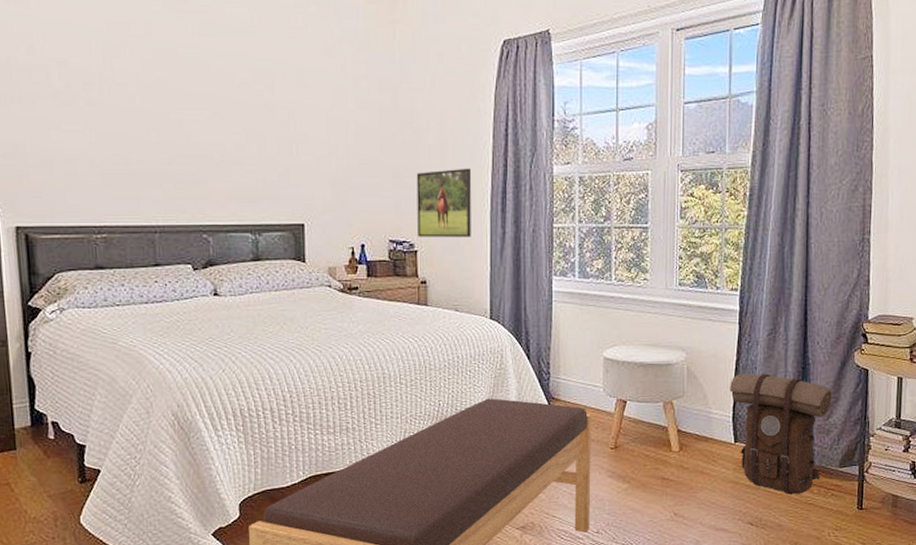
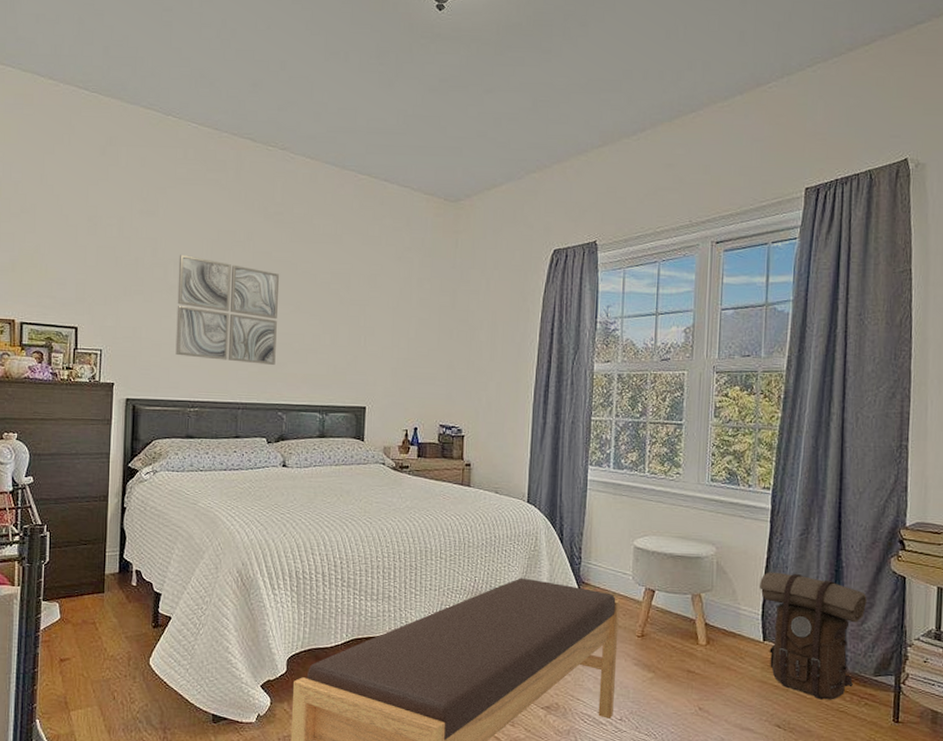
wall art: none [62,53,194,180] -> present [175,255,280,365]
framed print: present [416,168,472,237] -> none [465,362,518,425]

